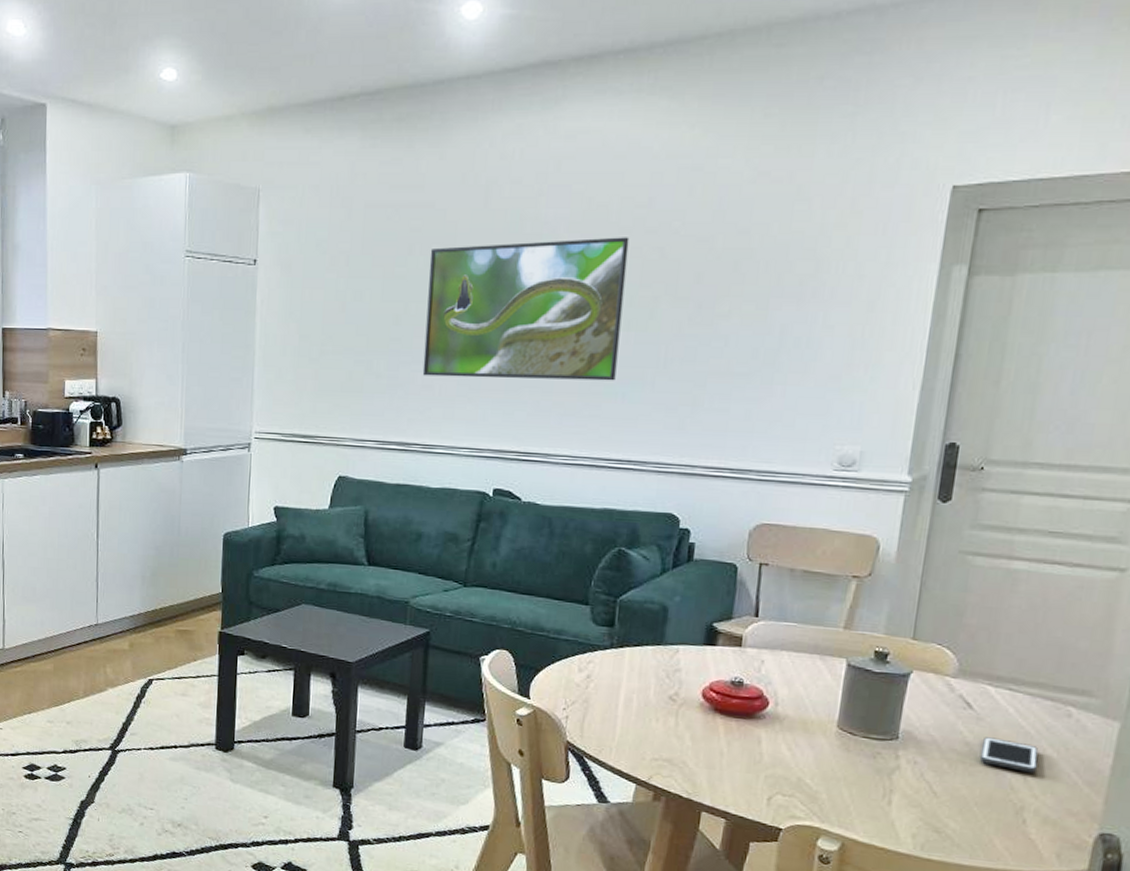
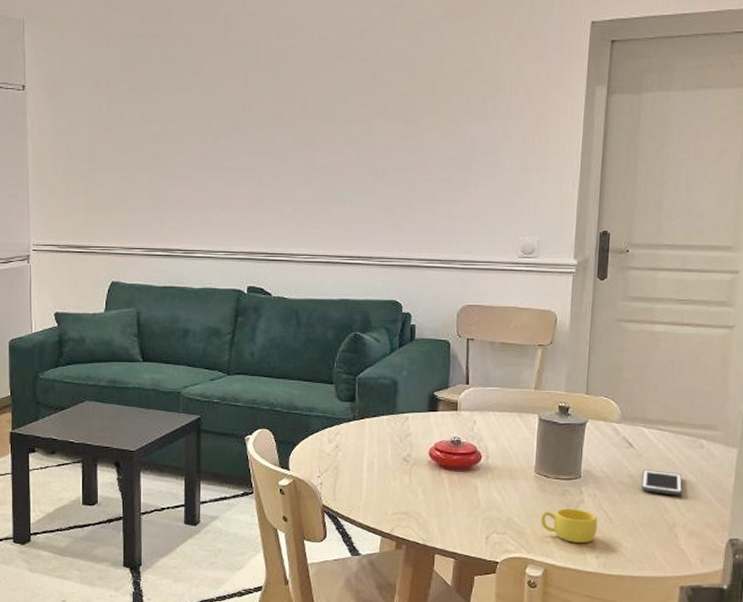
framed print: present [422,237,630,381] -> none [180,64,347,189]
cup: none [840,774,918,818] -> present [541,509,598,543]

